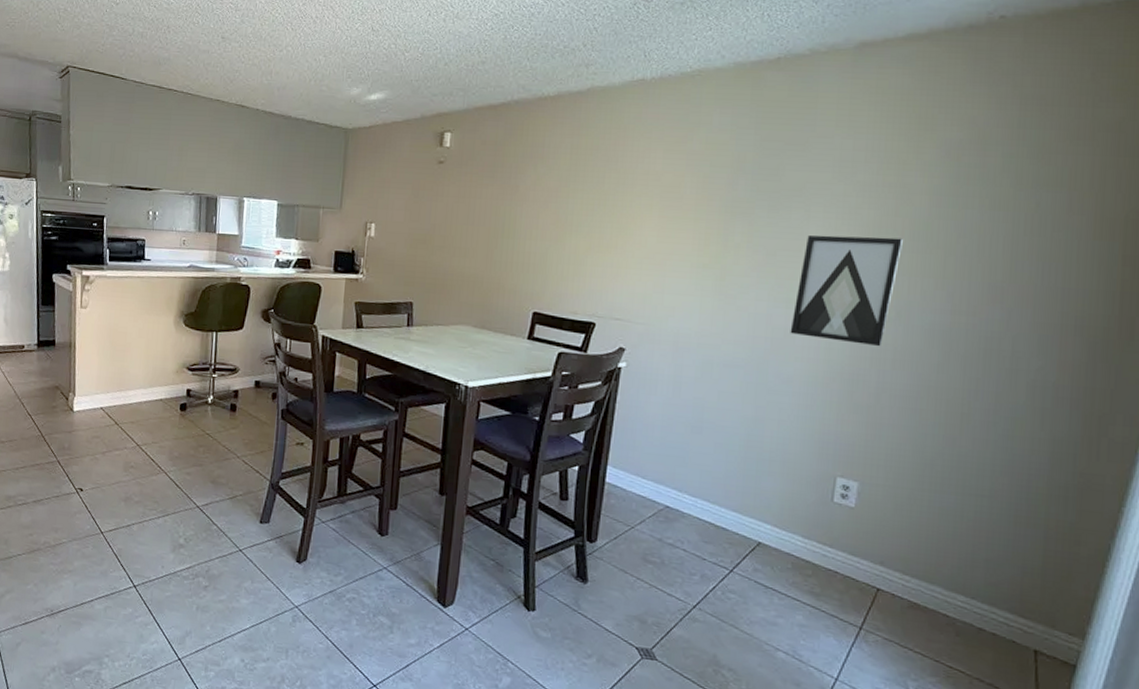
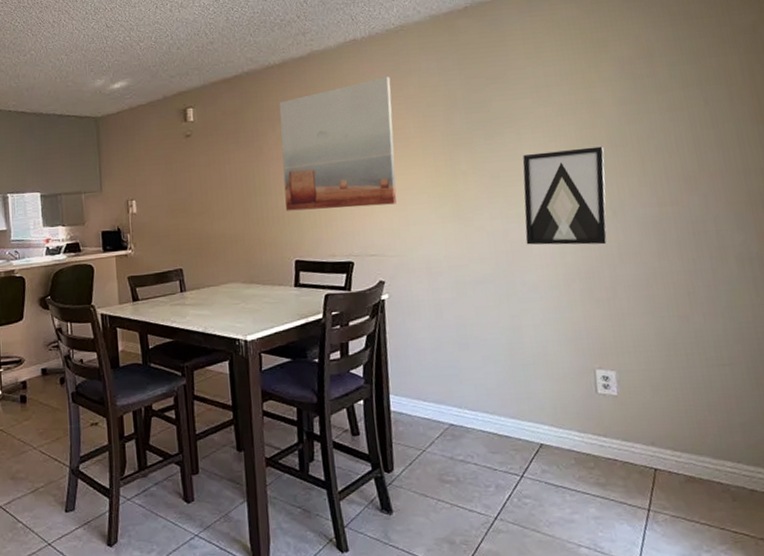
wall art: none [532,126,675,268] -> present [279,77,397,211]

